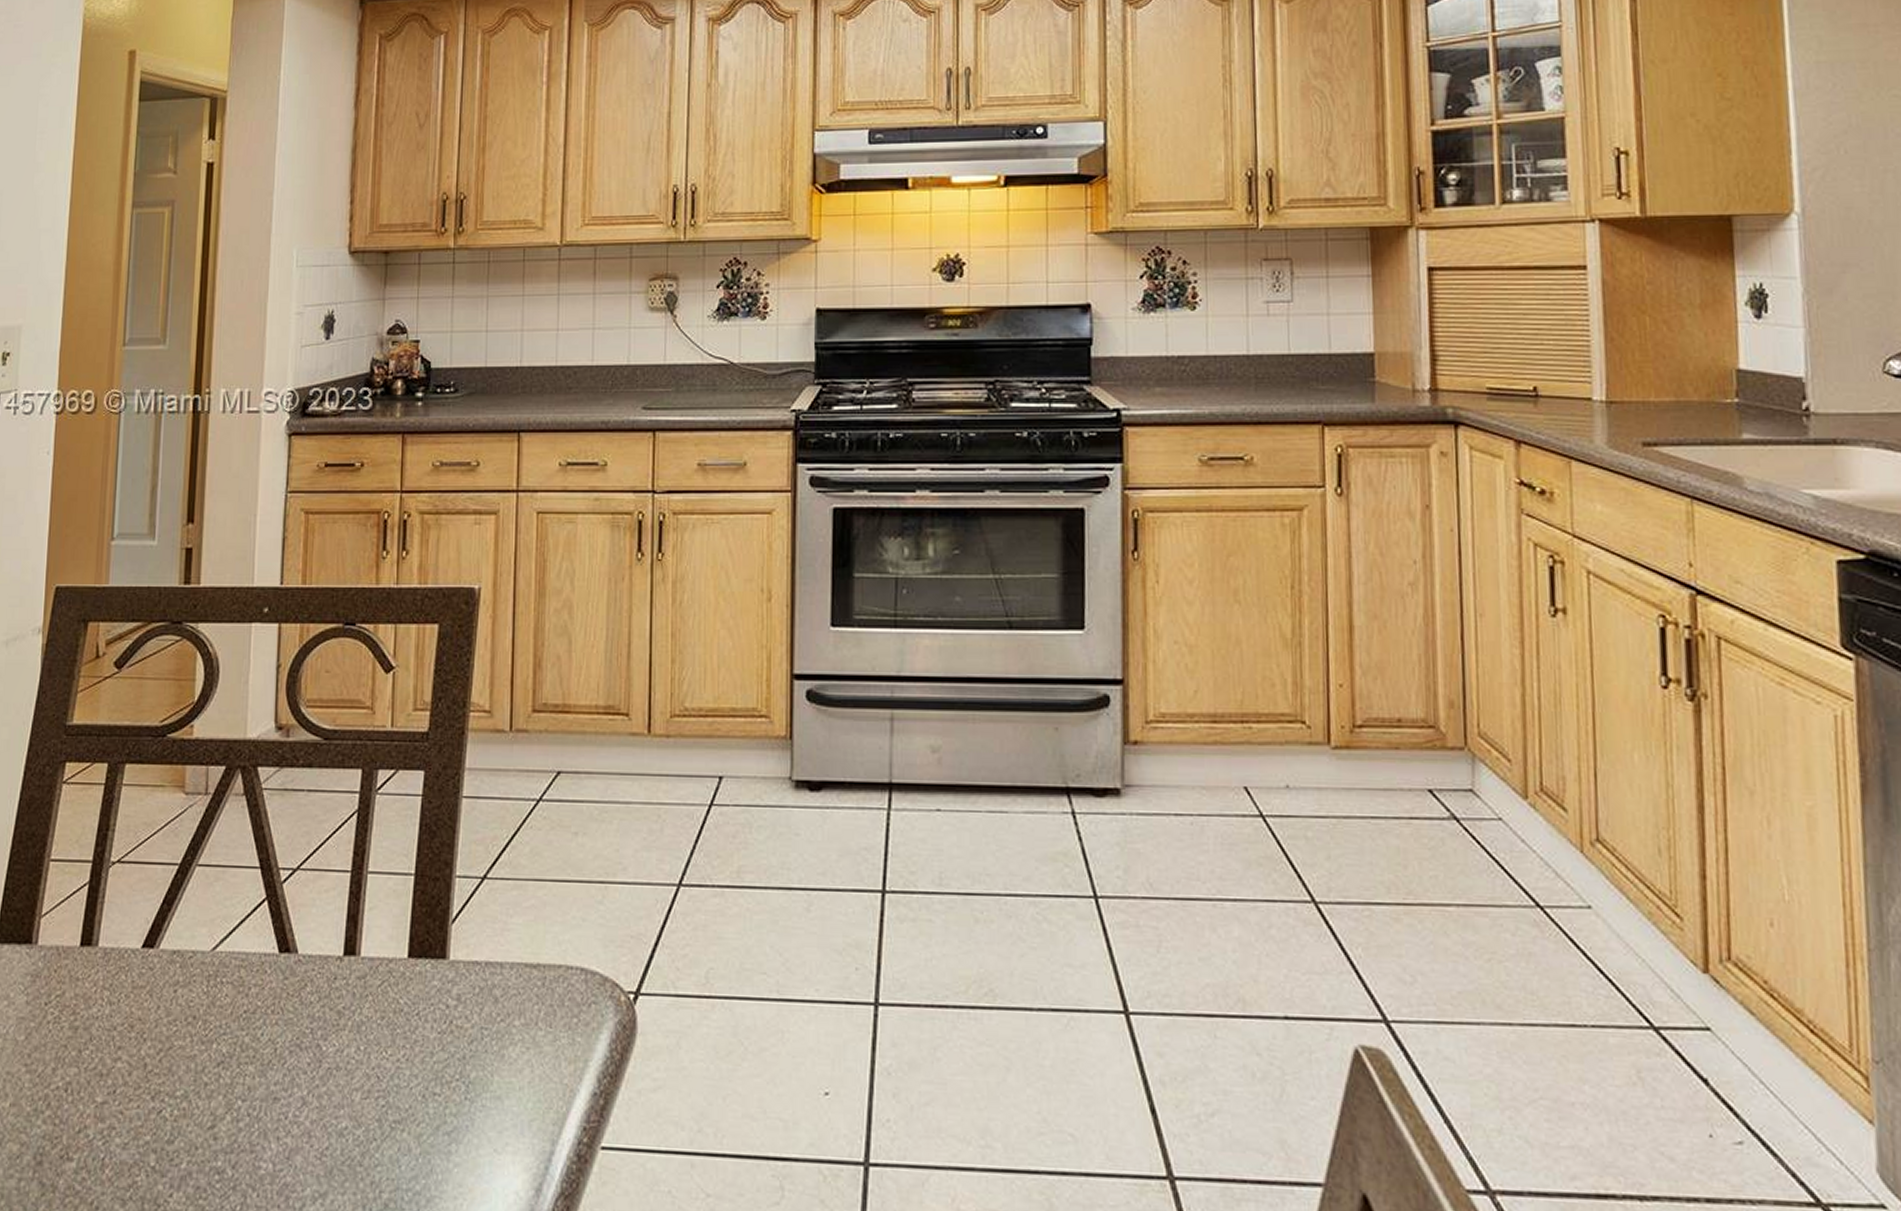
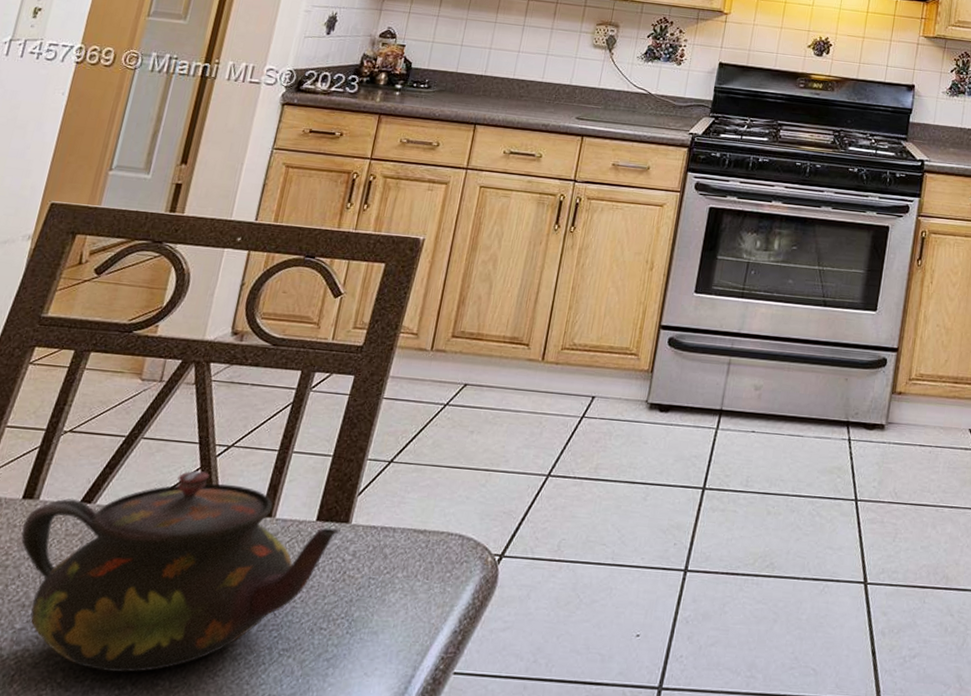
teapot: none [86,902,438,1154] -> present [21,470,340,673]

